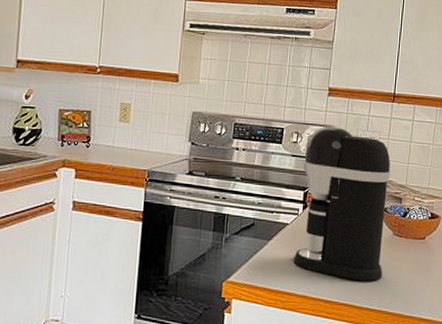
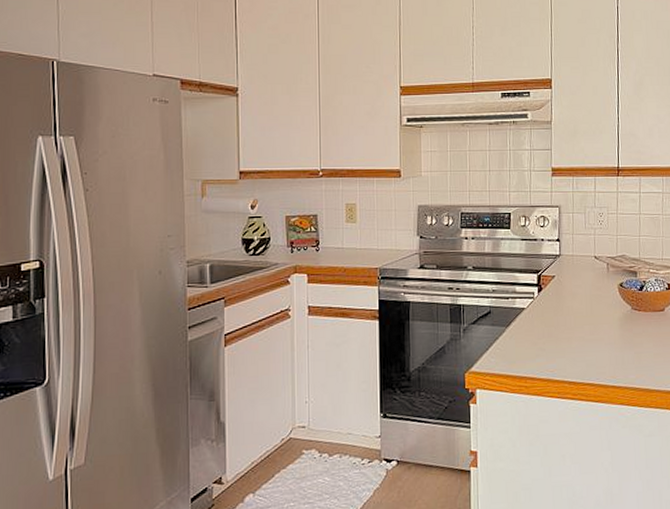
coffee maker: present [293,126,391,281] -> none [534,206,626,359]

